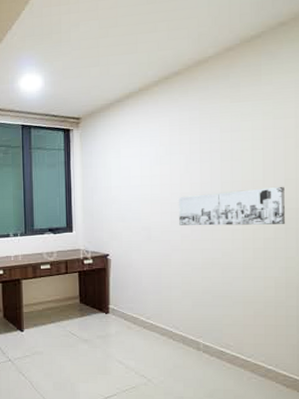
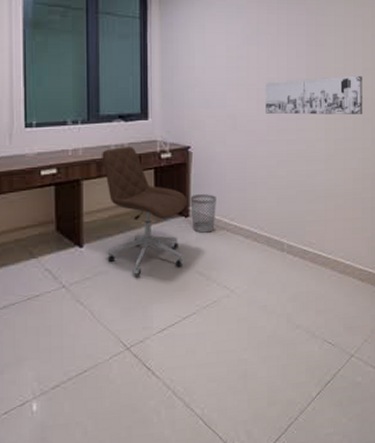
office chair: none [36,254,107,358] -> present [102,147,187,276]
wastebasket: none [110,295,133,328] -> present [190,194,216,233]

